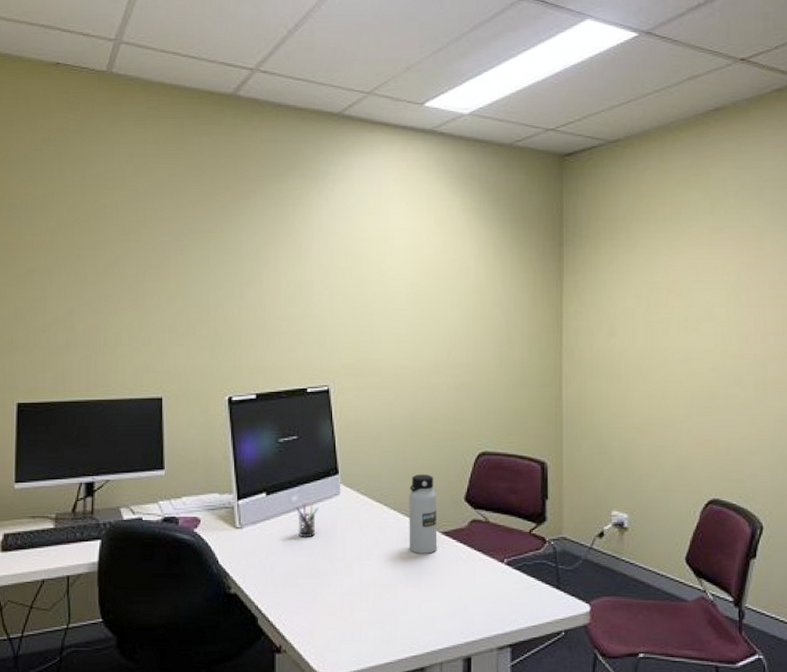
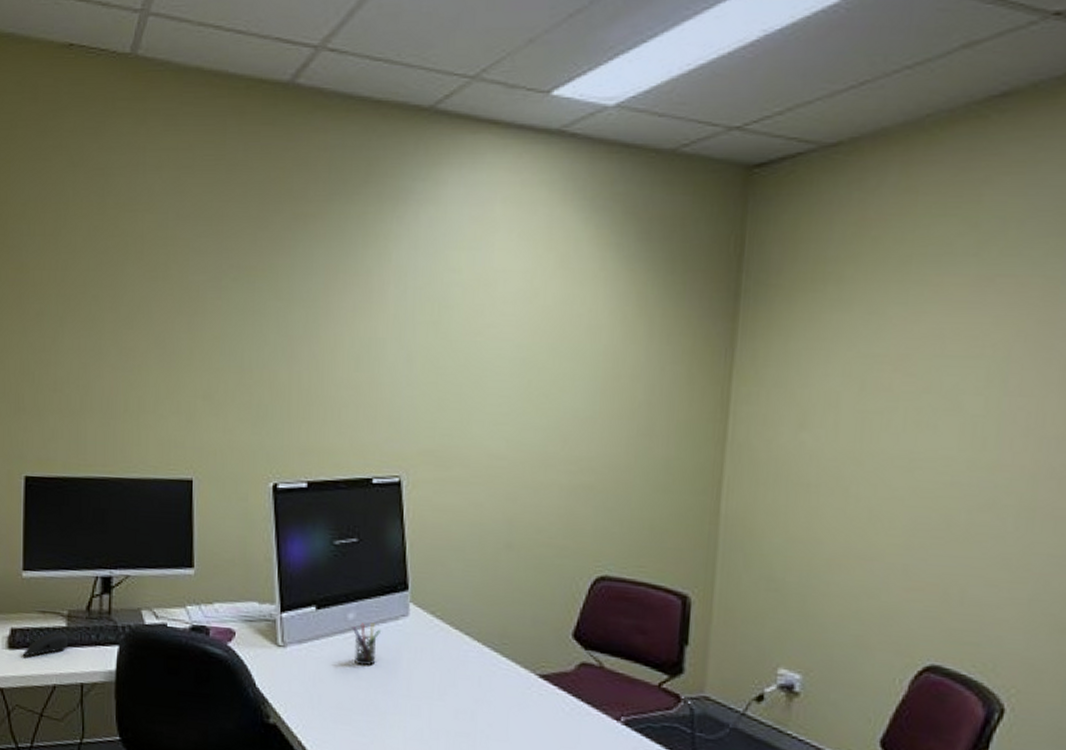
computer mouse: none [14,532,55,557] -> present [22,631,68,657]
water bottle: present [409,474,437,554] -> none [494,598,535,701]

